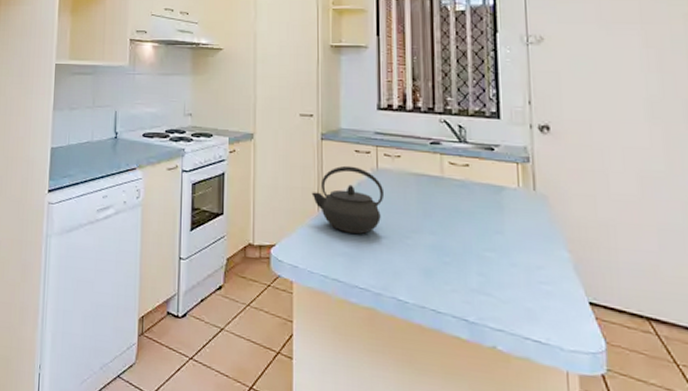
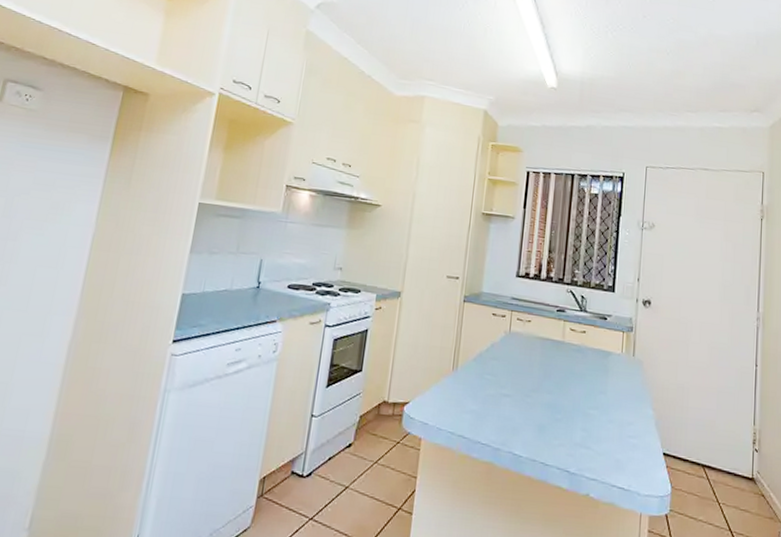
kettle: present [311,165,385,234] -> none [449,327,514,393]

